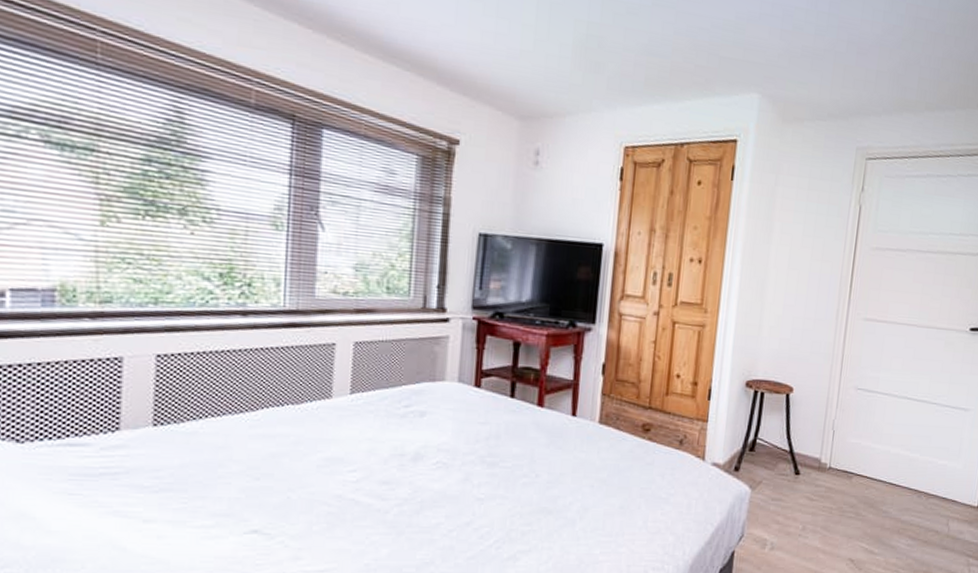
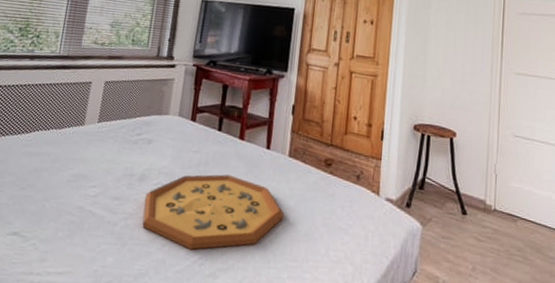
decorative tray: none [421,447,594,533] -> present [142,174,284,250]

